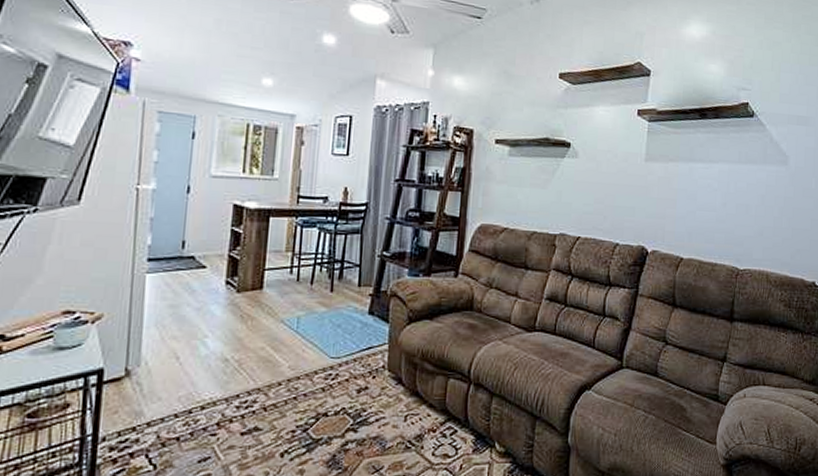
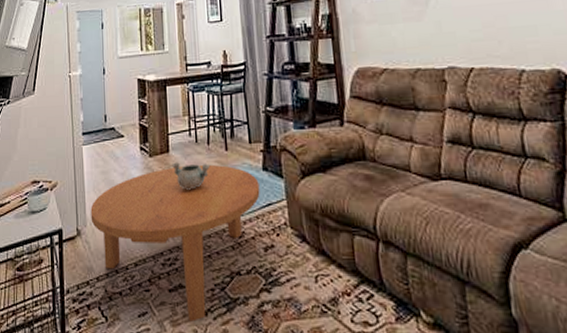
coffee table: none [147,304,363,464] -> present [90,164,260,322]
decorative bowl: none [264,300,311,330] -> present [172,162,211,190]

